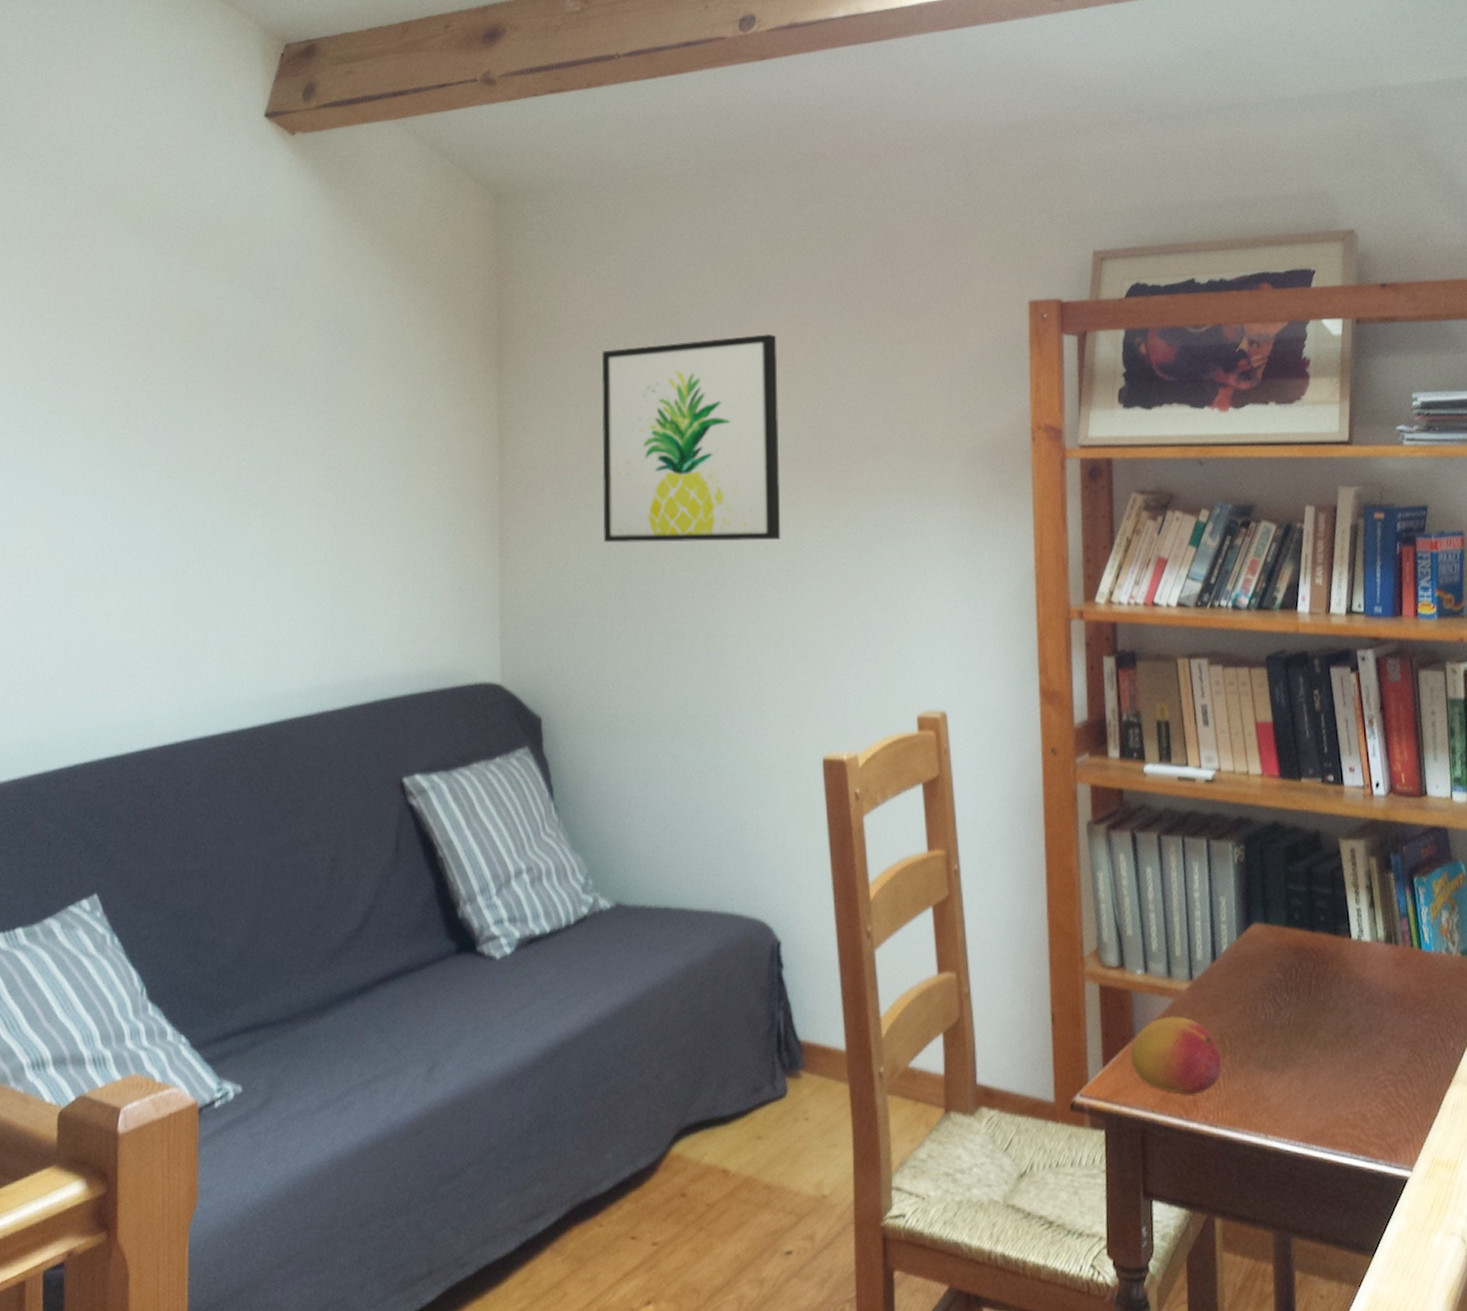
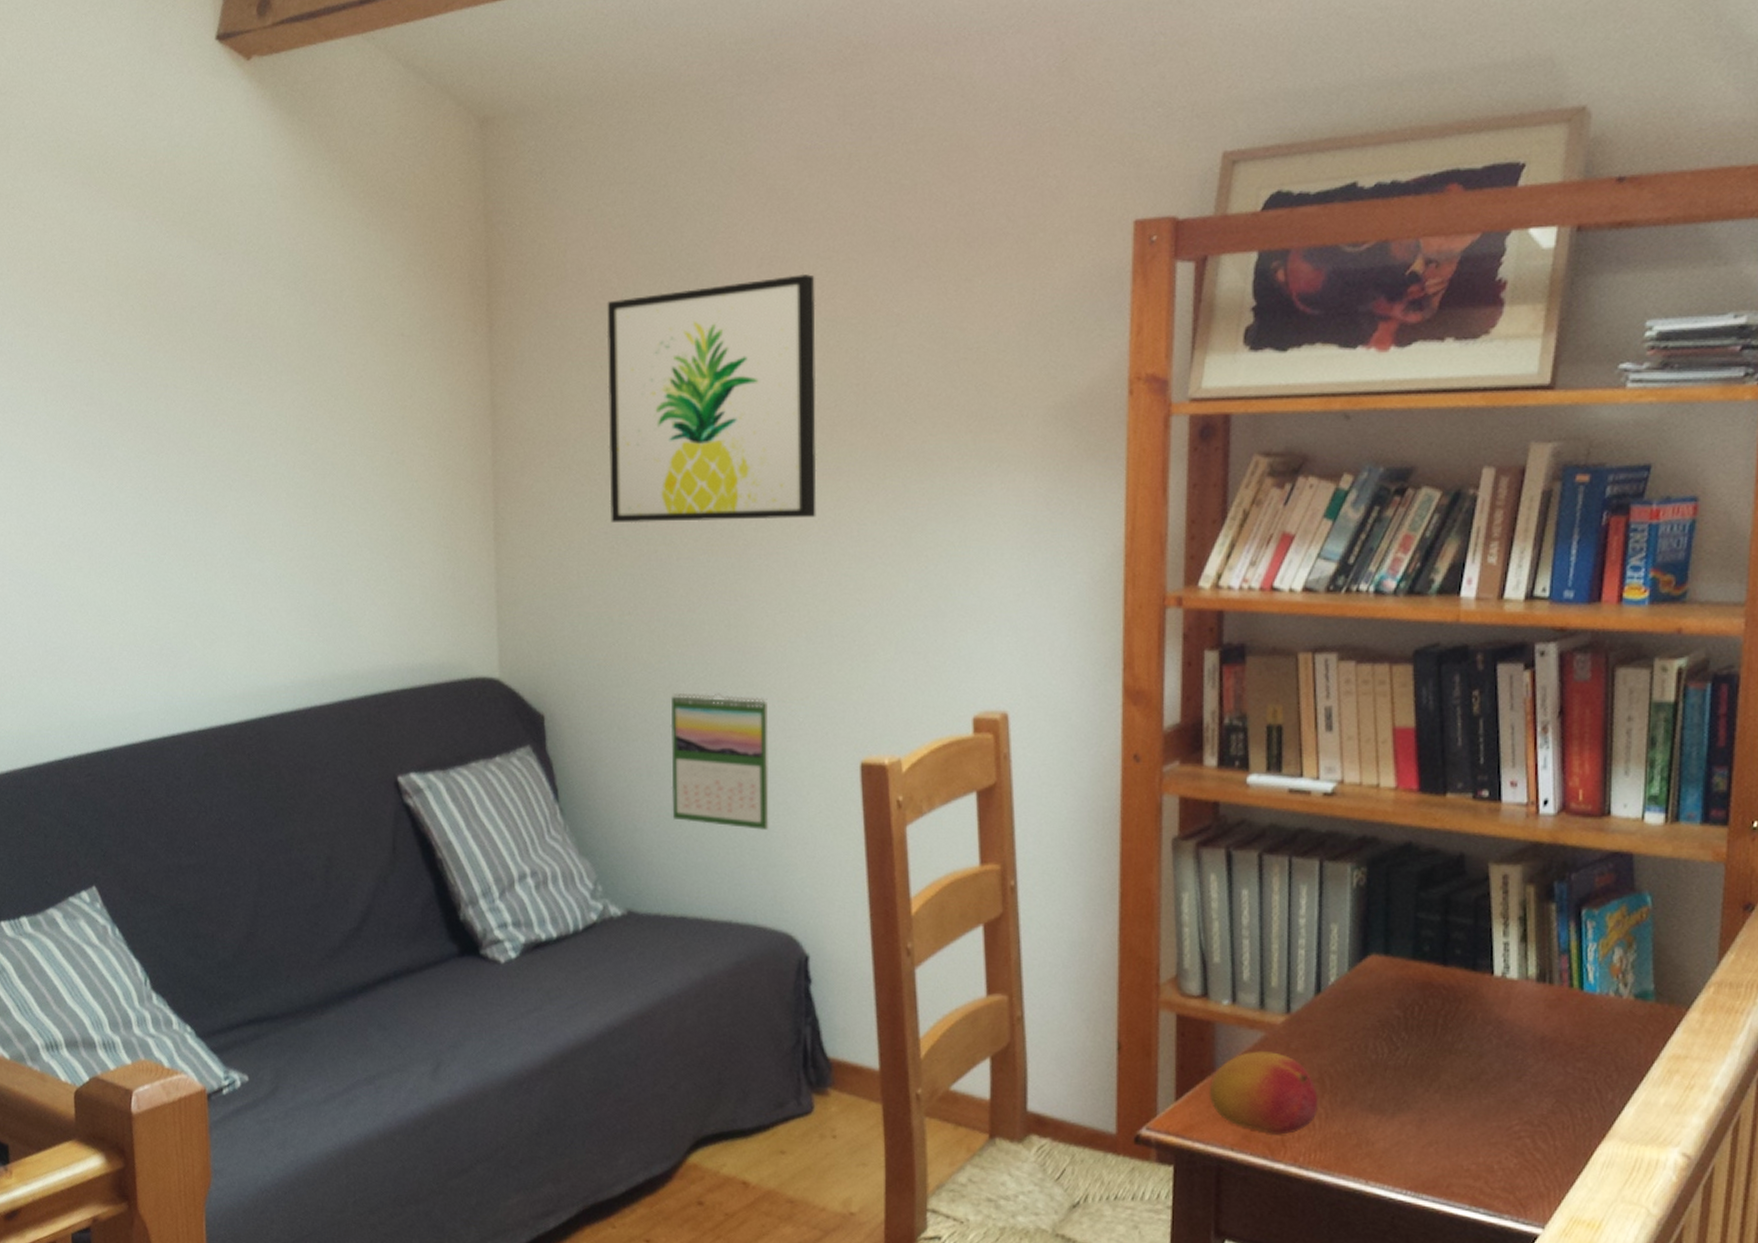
calendar: none [655,696,744,823] -> present [670,692,769,830]

